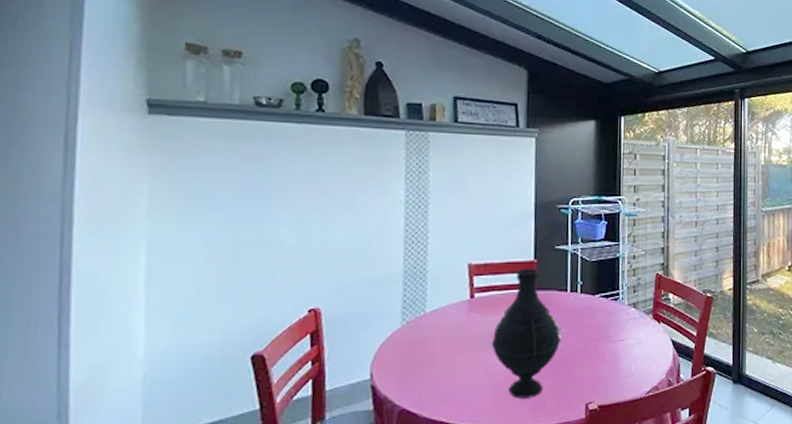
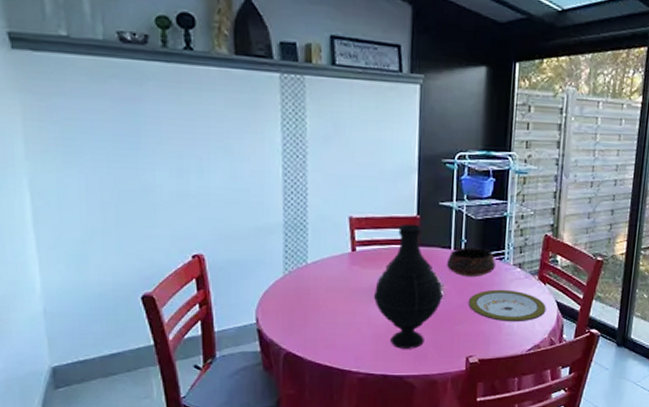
bowl: none [563,289,612,320] -> present [446,247,497,278]
plate: none [586,330,662,364] -> present [468,289,546,322]

